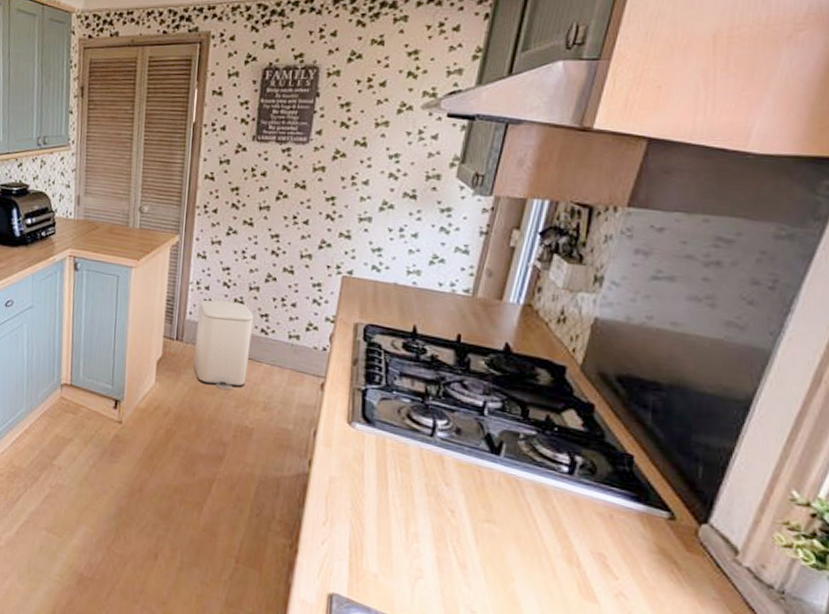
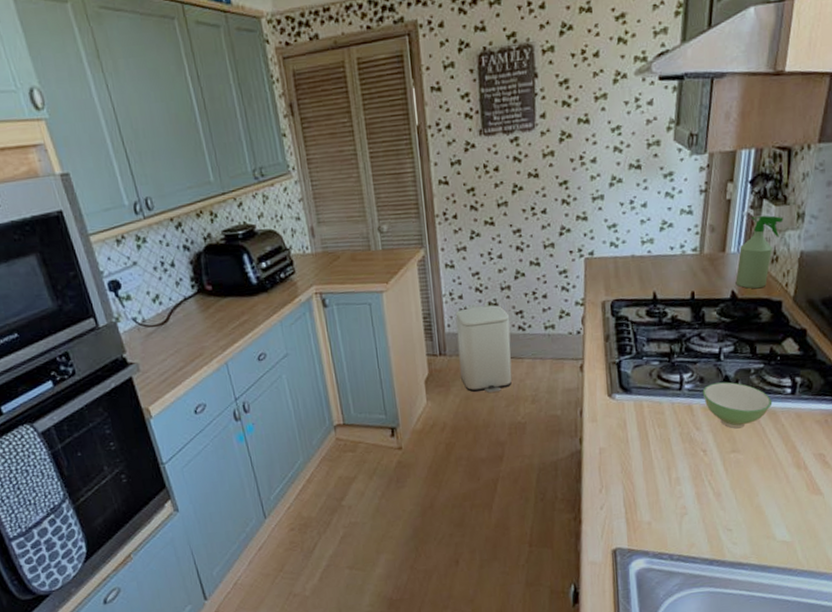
bowl: none [457,438,543,497] -> present [702,382,773,429]
spray bottle: none [511,270,577,348] -> present [735,215,784,289]

